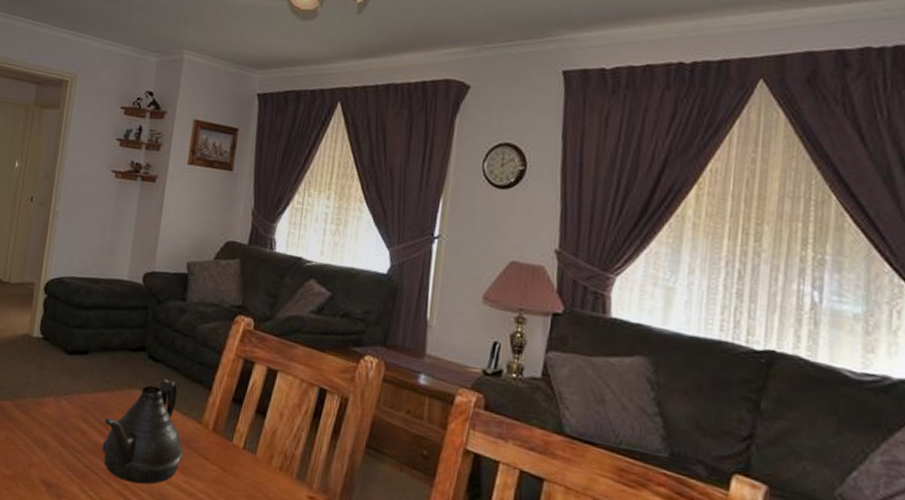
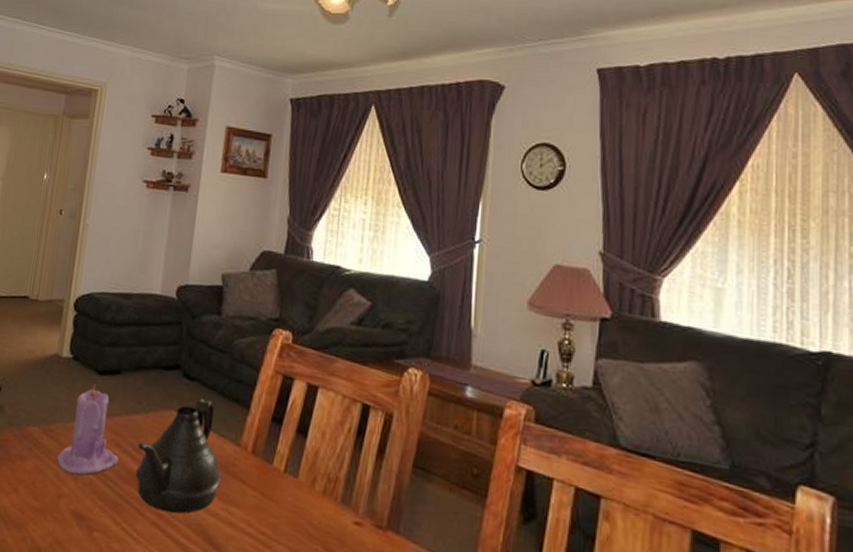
candle: none [27,362,86,447] -> present [56,383,119,476]

